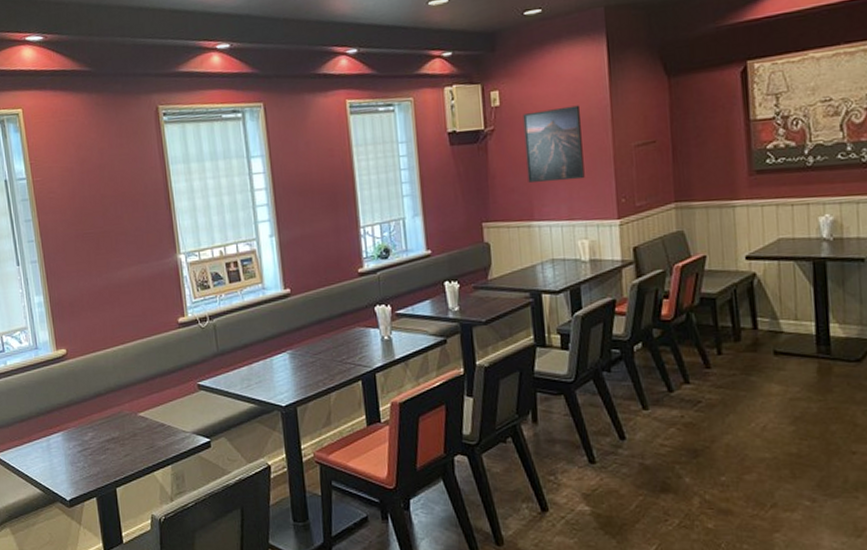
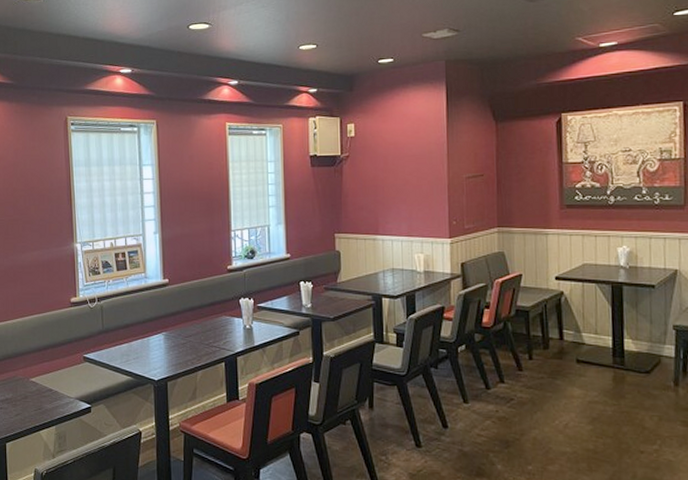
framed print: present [523,105,585,183] -> none [373,140,423,203]

